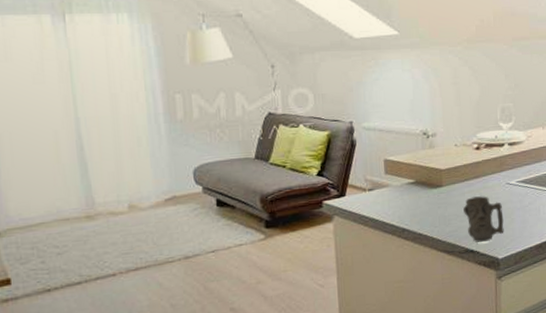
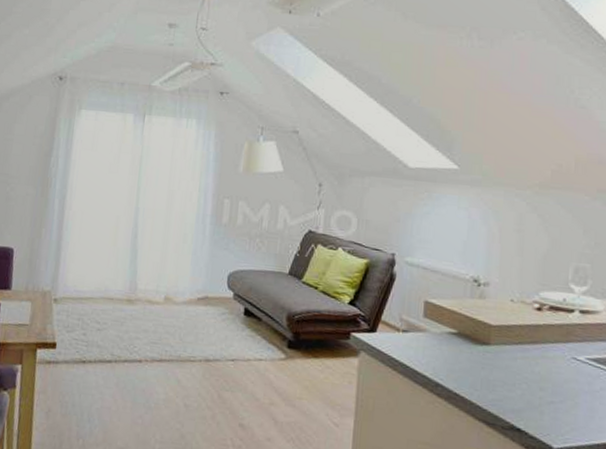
mug: present [463,195,504,243] -> none [513,364,565,423]

